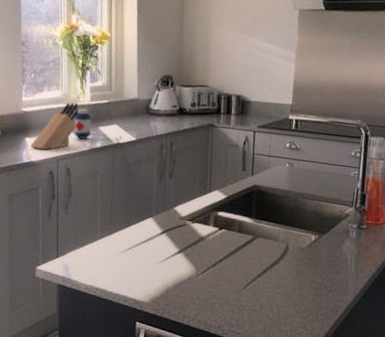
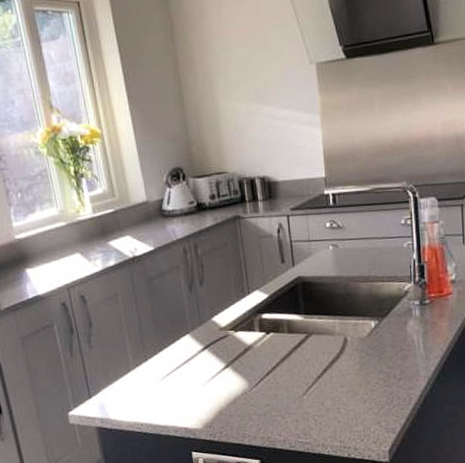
knife block: present [30,102,79,150] -> none [33,218,82,280]
medicine bottle: present [74,108,92,139] -> none [78,224,101,259]

